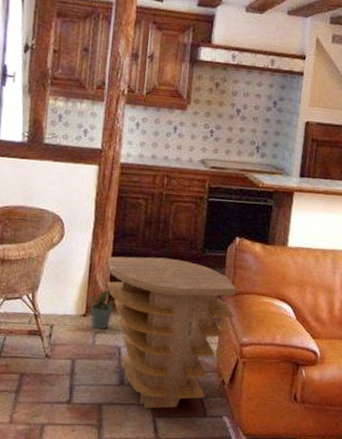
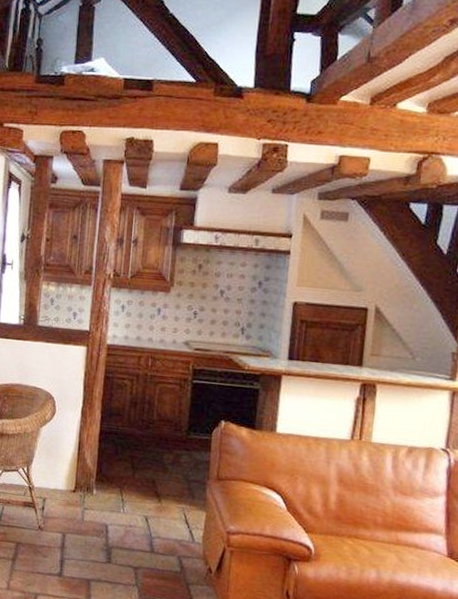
potted plant: present [86,290,116,329] -> none [75,467,103,506]
side table: present [107,256,237,409] -> none [94,434,222,592]

